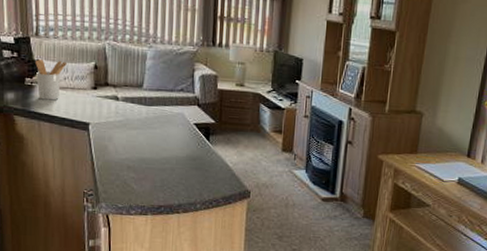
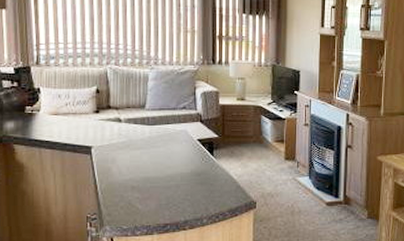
utensil holder: present [35,59,68,101] -> none [36,88,69,127]

